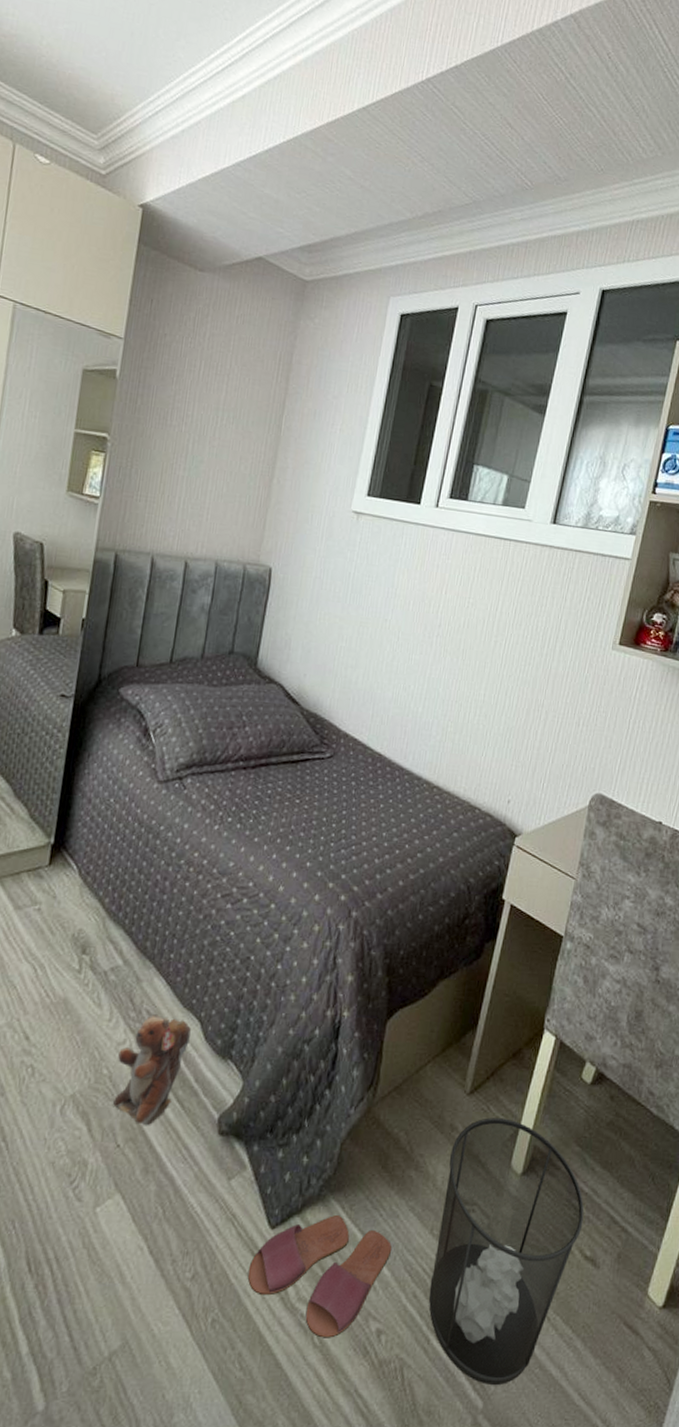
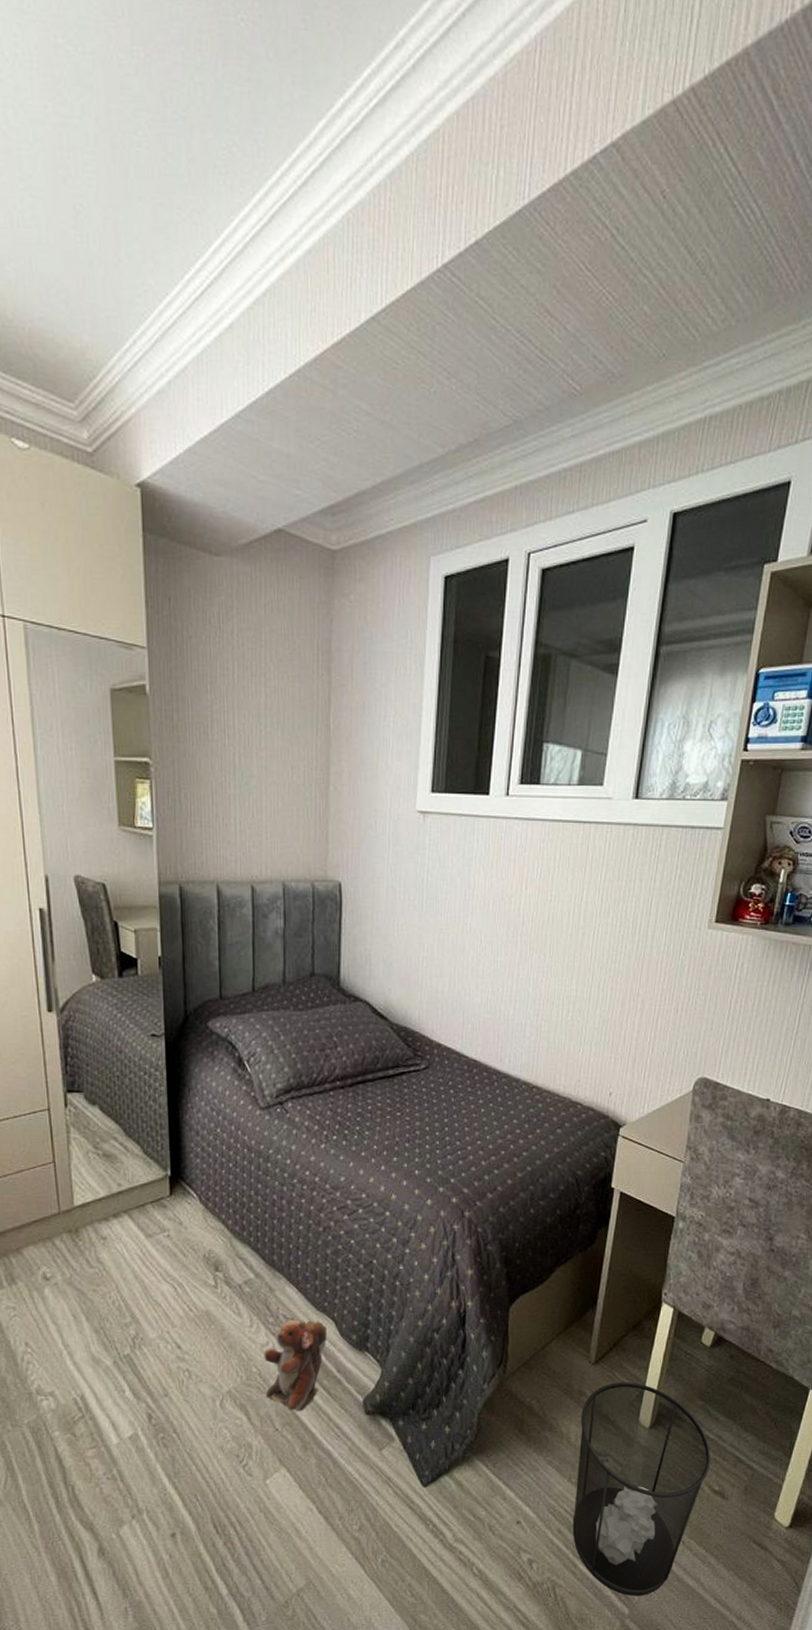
slippers: present [247,1215,392,1338] -> none [408,1472,534,1569]

